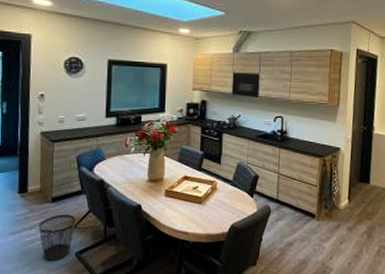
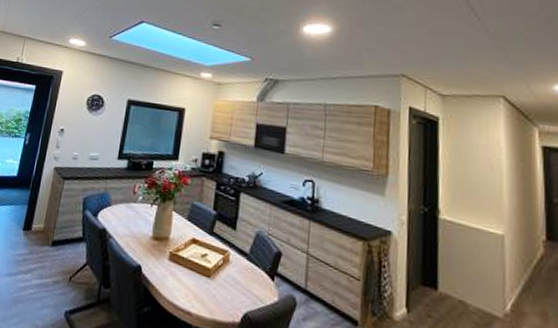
wastebasket: present [39,214,76,260] -> none [32,261,73,317]

